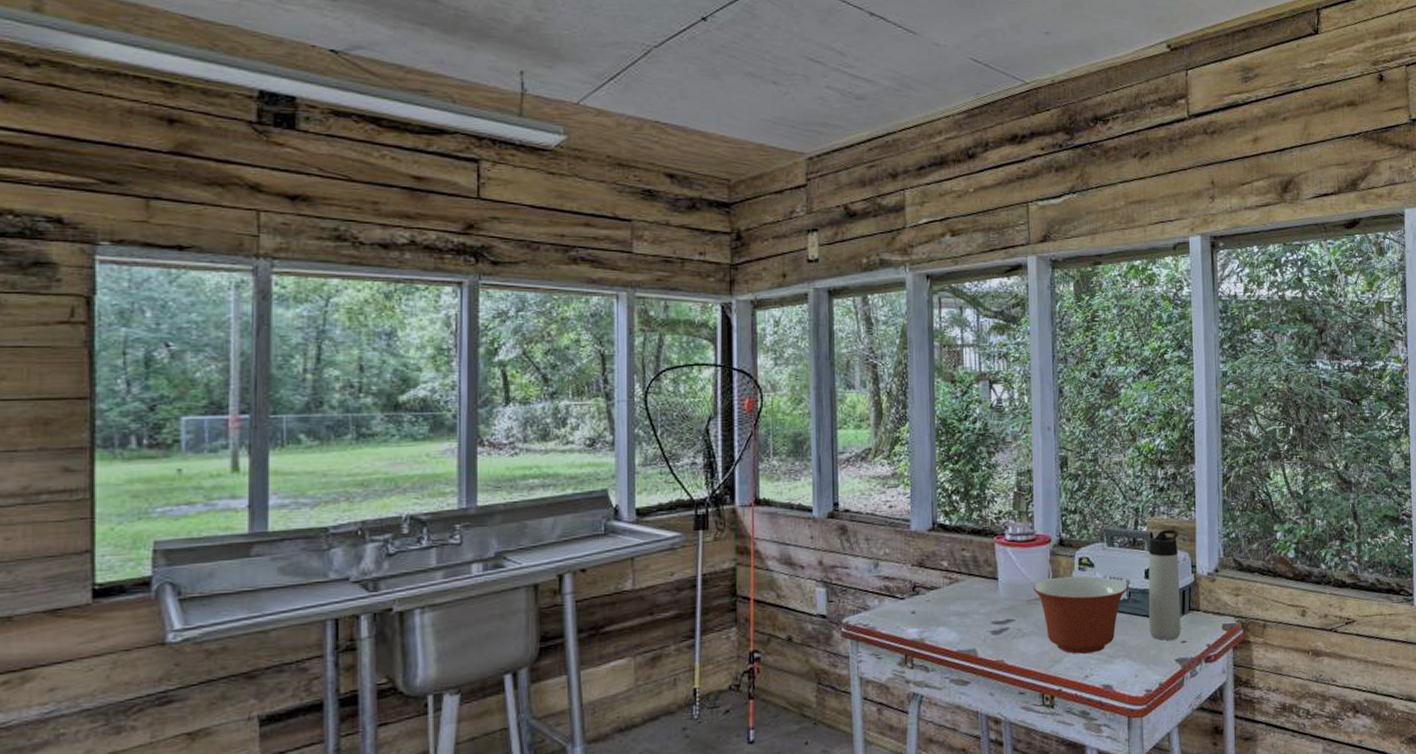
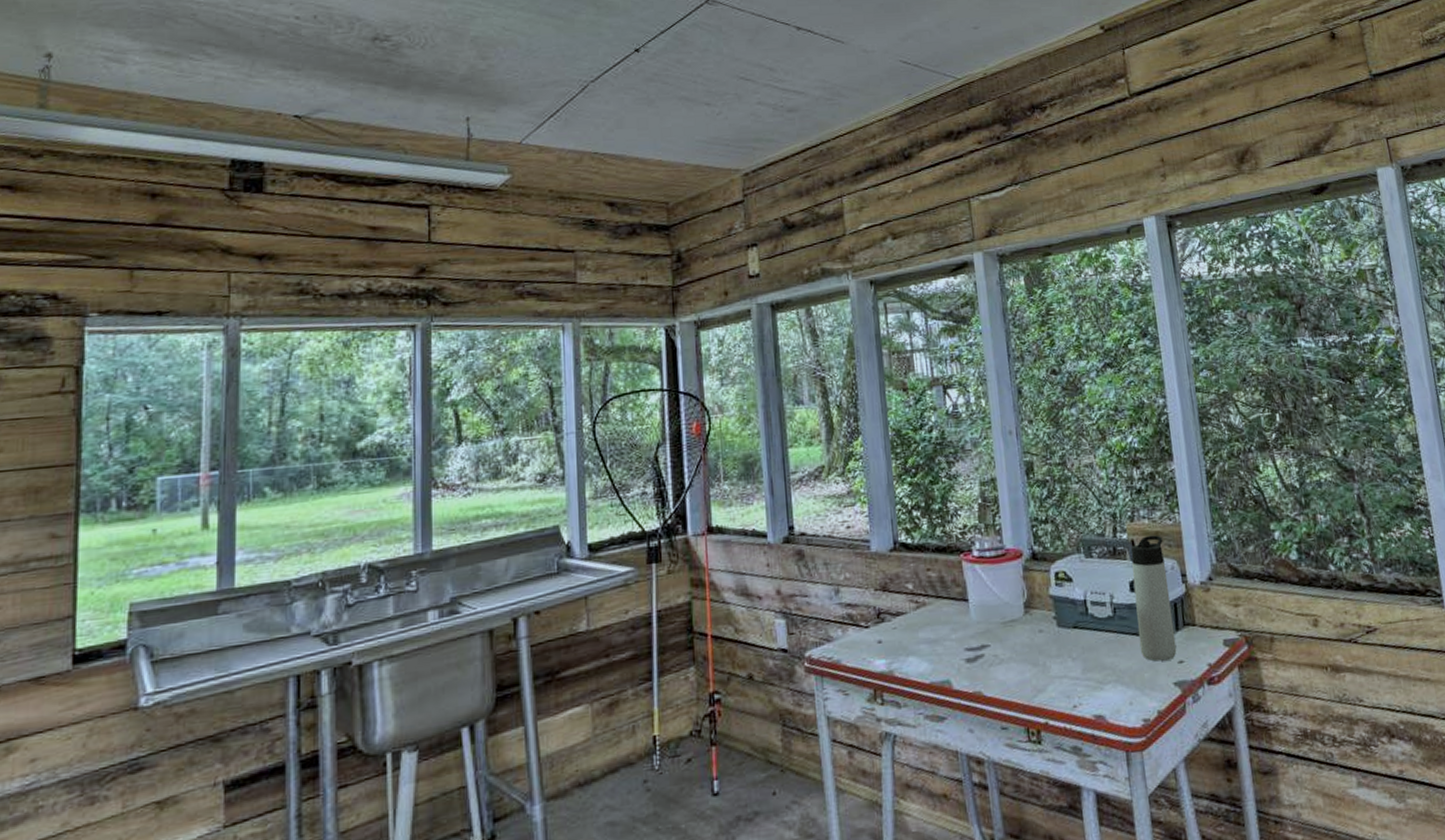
mixing bowl: present [1033,575,1128,654] -> none [1007,592,1112,681]

